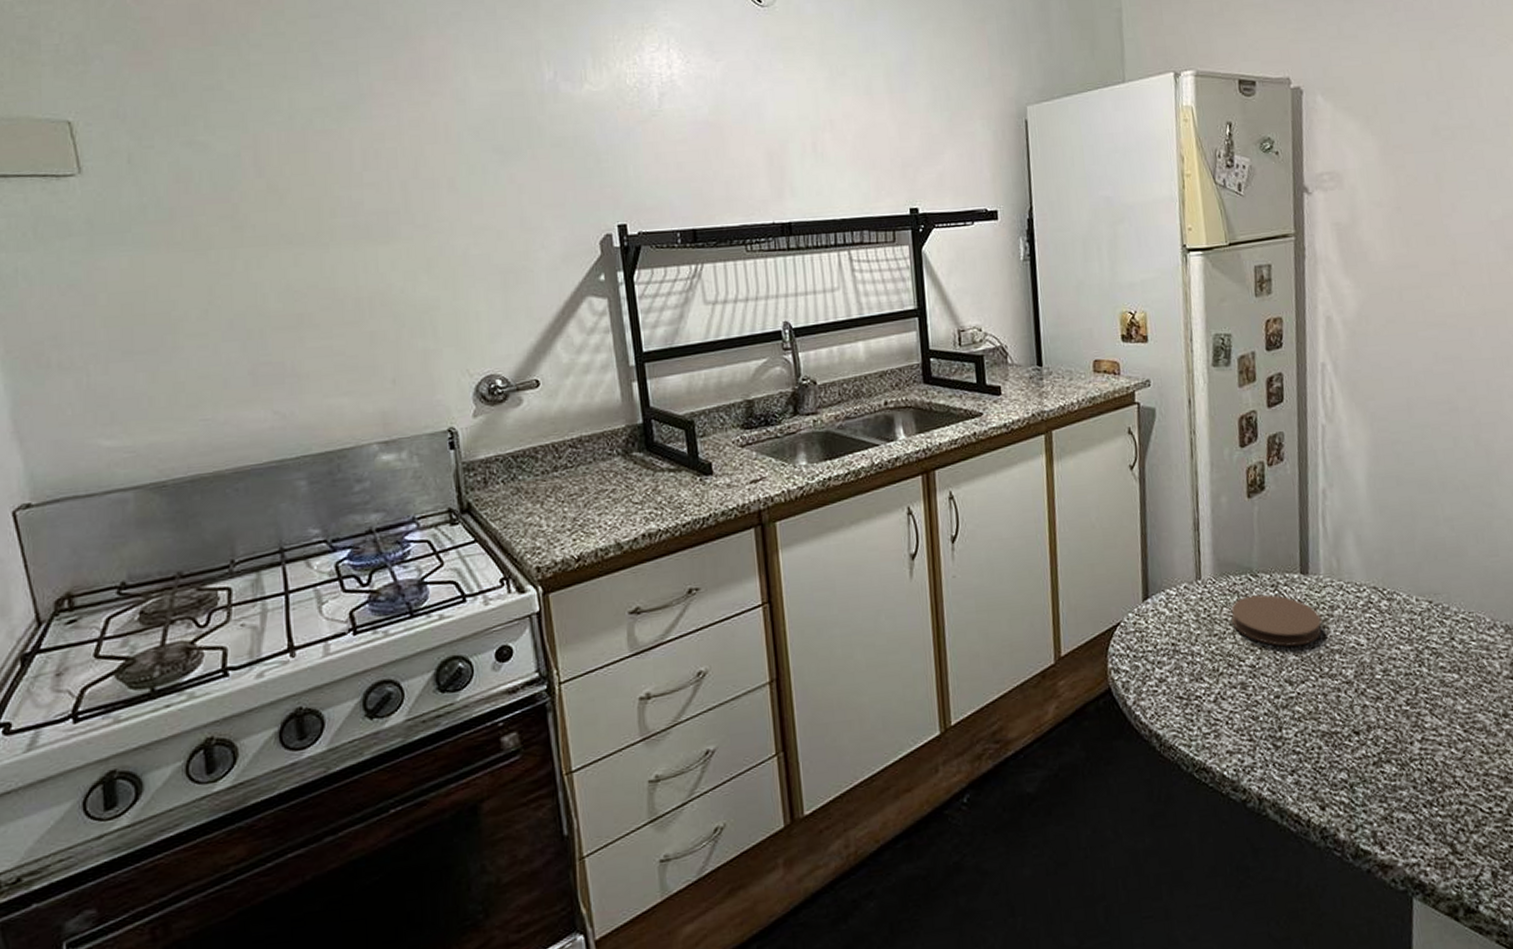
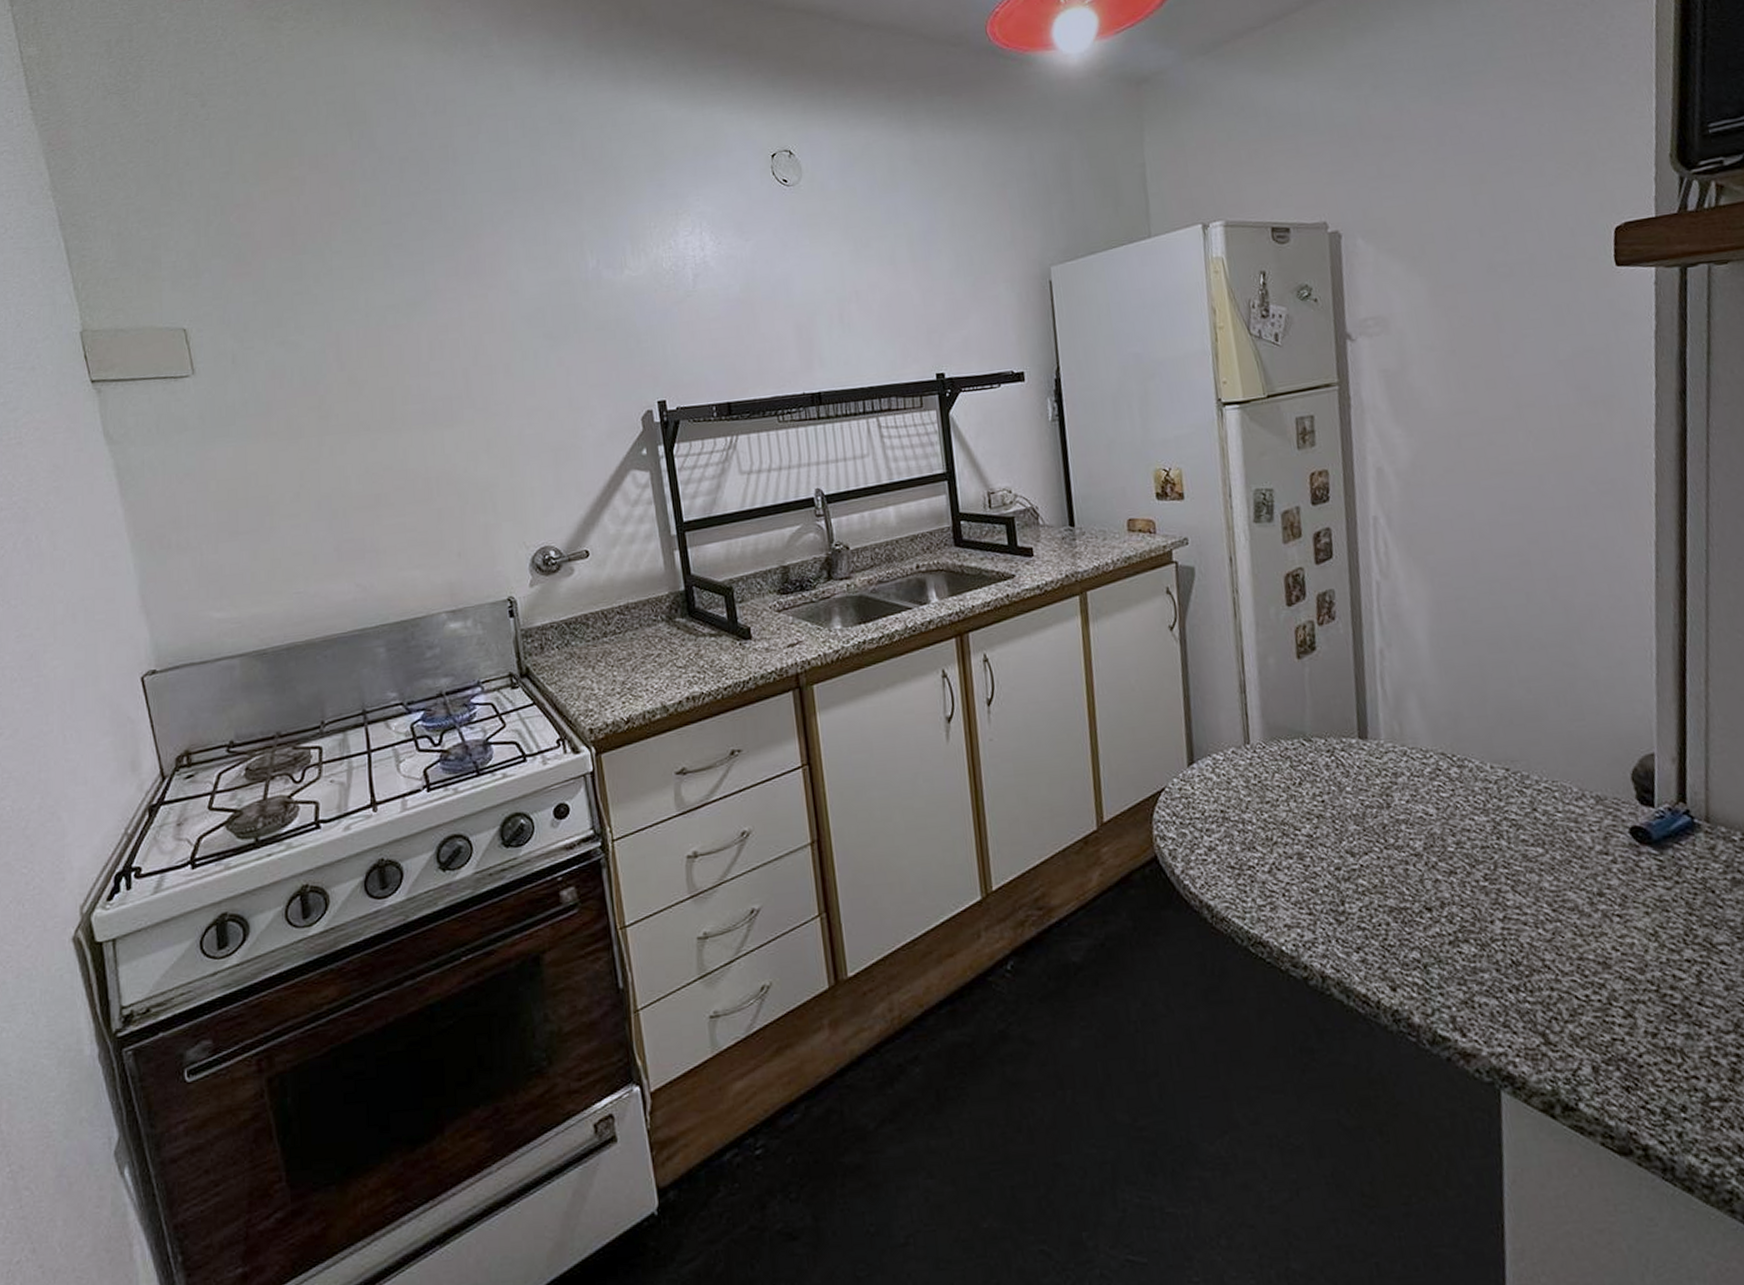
coaster: present [1231,594,1322,647] -> none [1283,760,1385,815]

